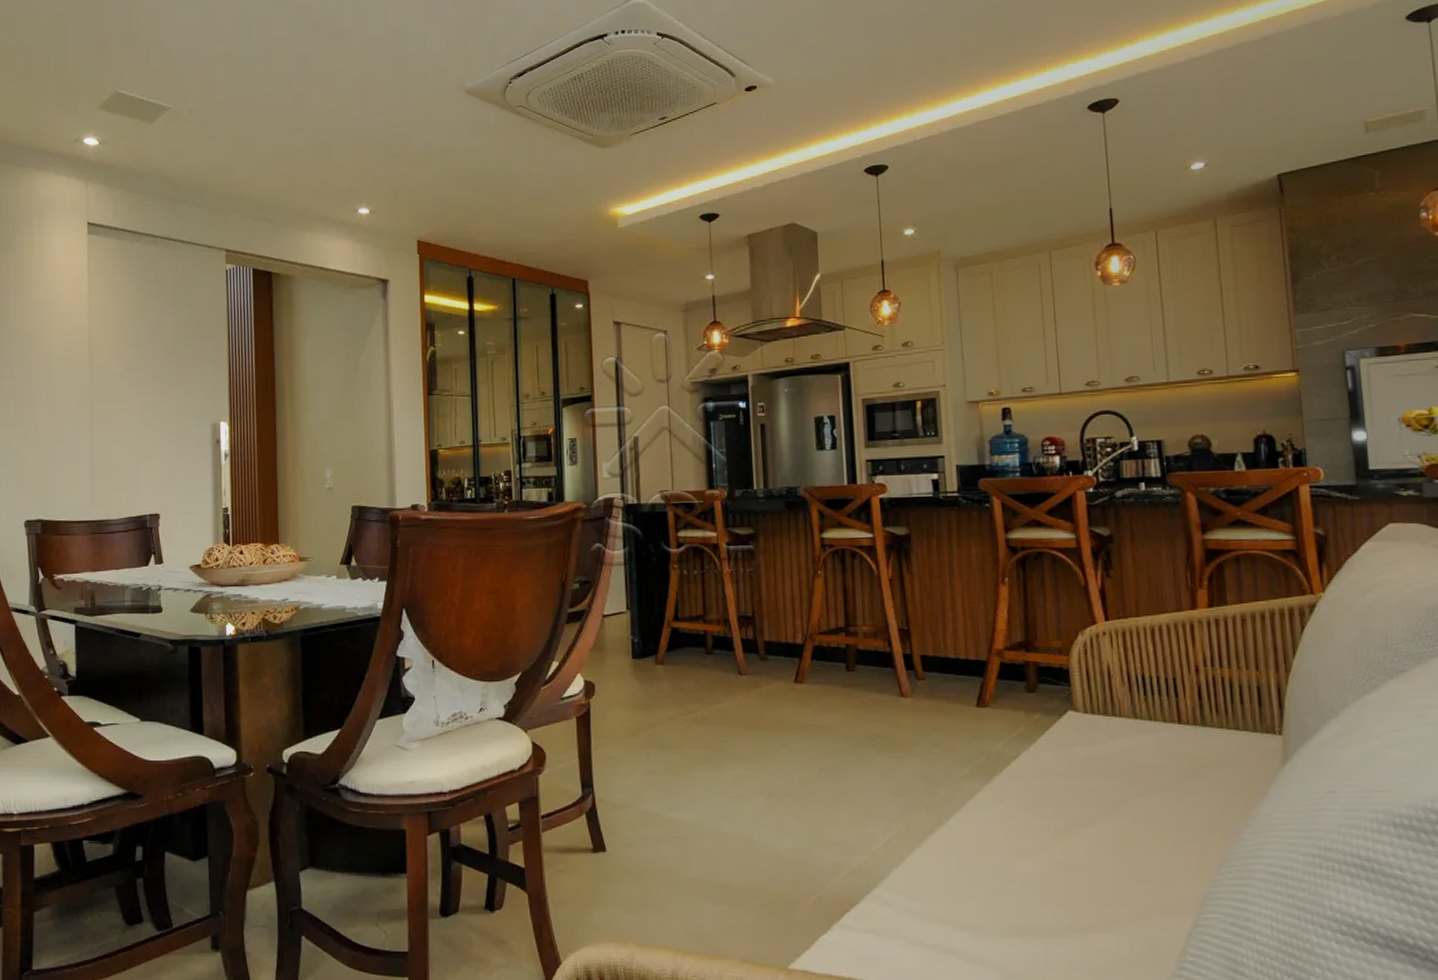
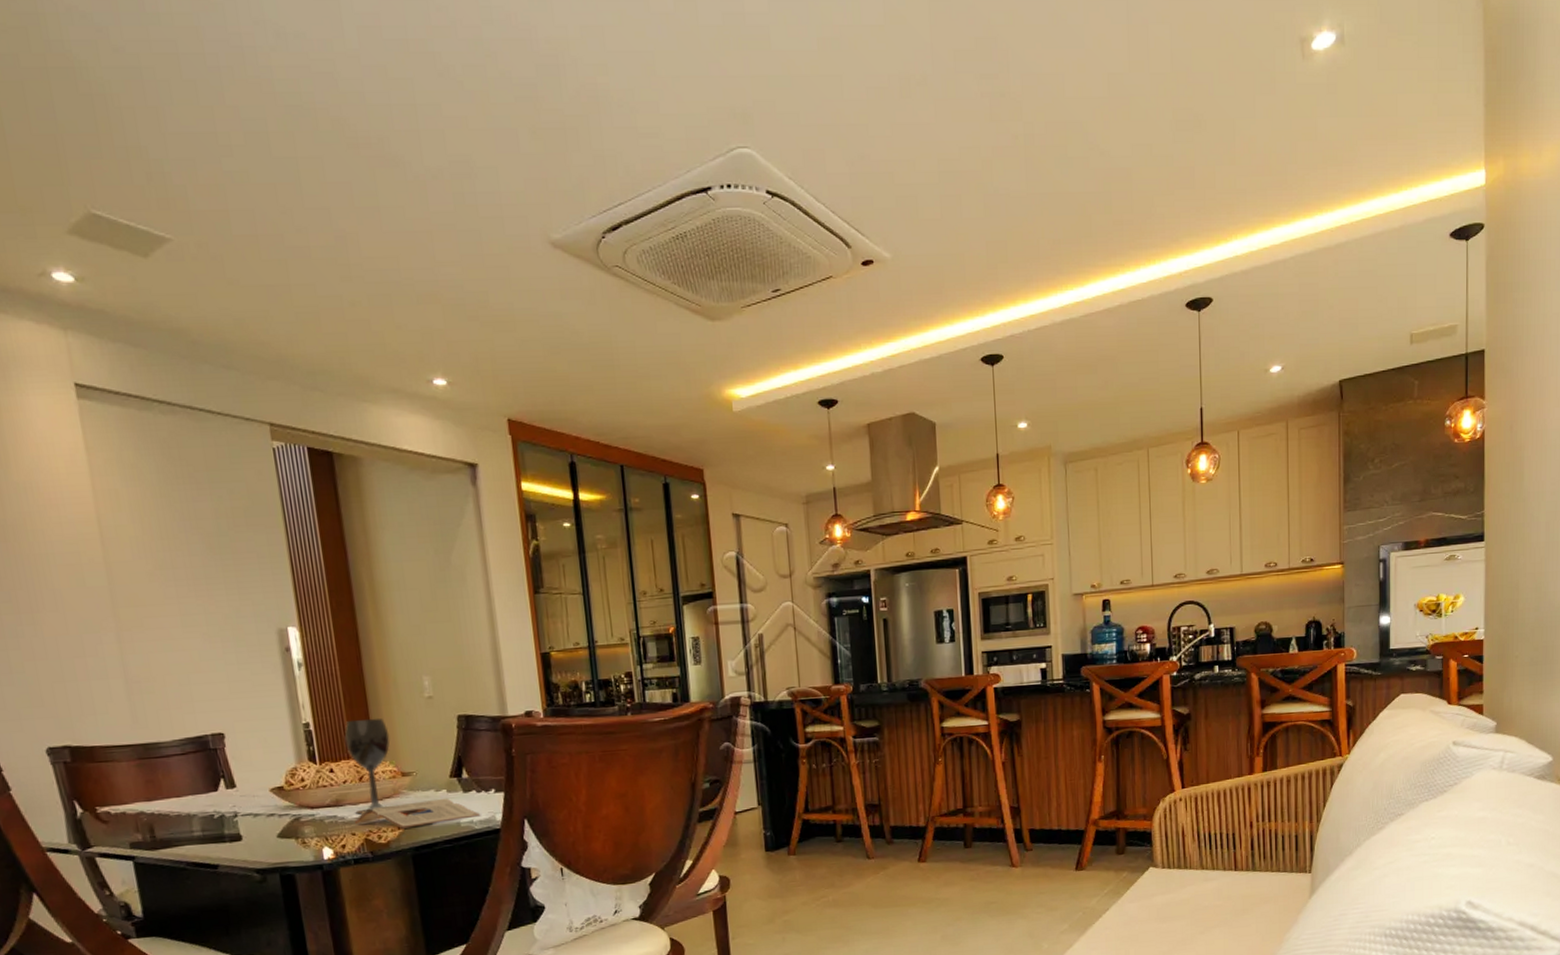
wine glass: none [255,506,293,595] -> present [344,718,391,815]
magazine: none [255,583,365,611] -> present [354,798,481,829]

